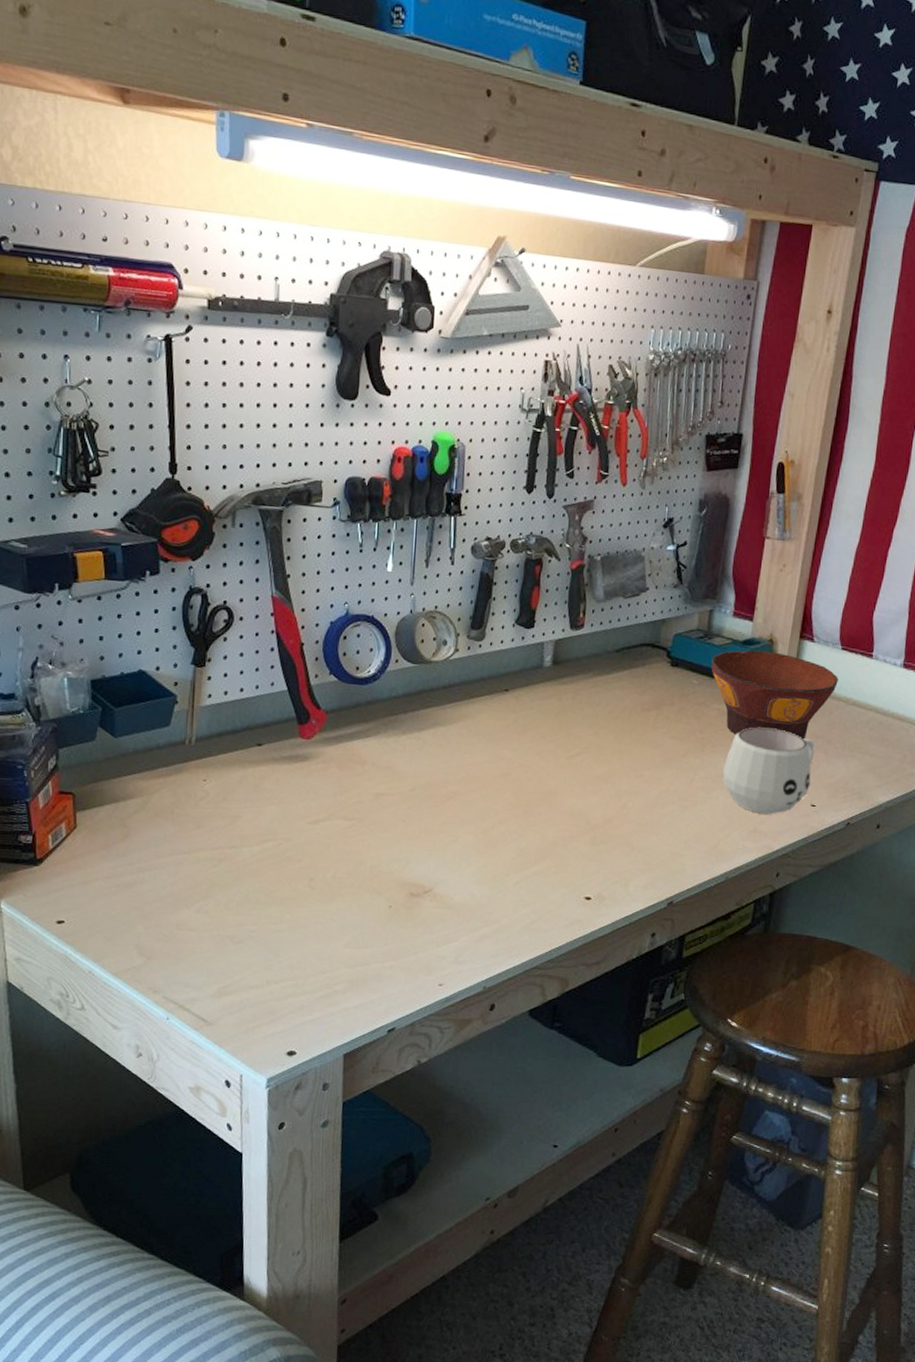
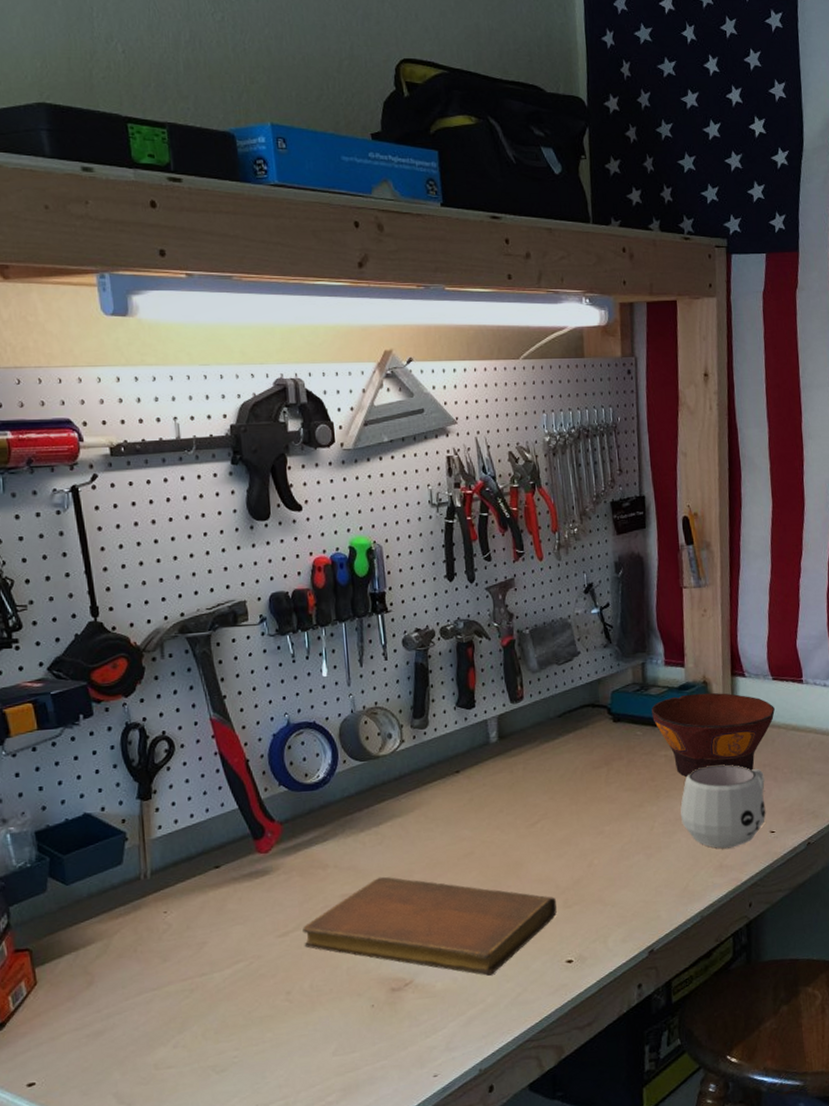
notebook: none [333,782,584,898] -> present [303,876,557,976]

